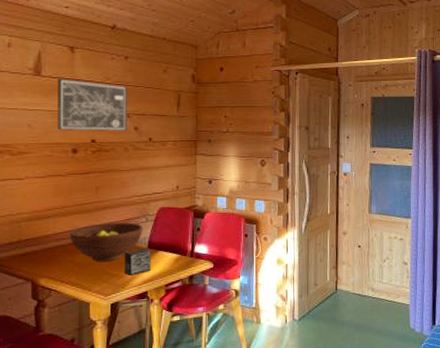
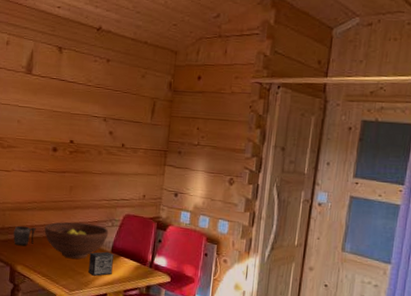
mug: none [33,235,61,258] -> present [13,226,37,246]
wall art: present [56,78,128,132] -> none [42,77,107,136]

